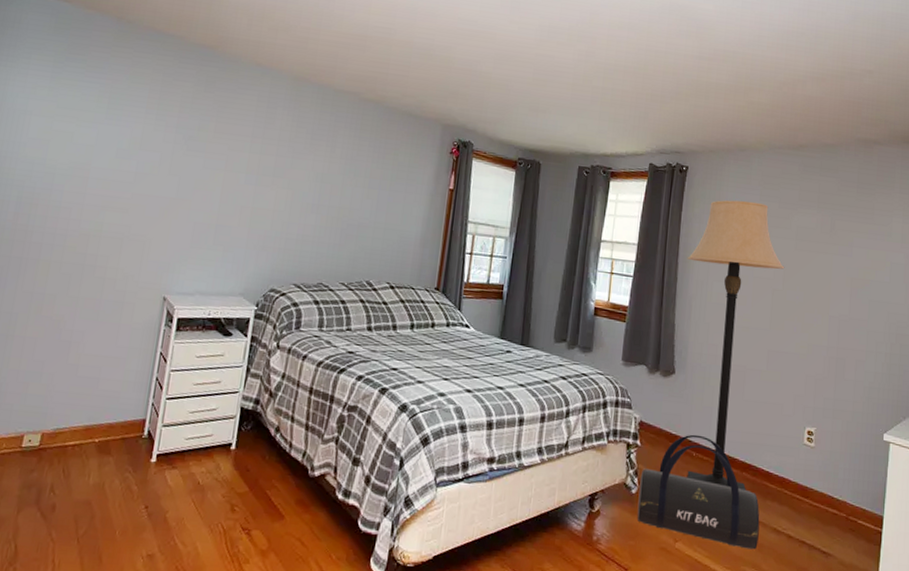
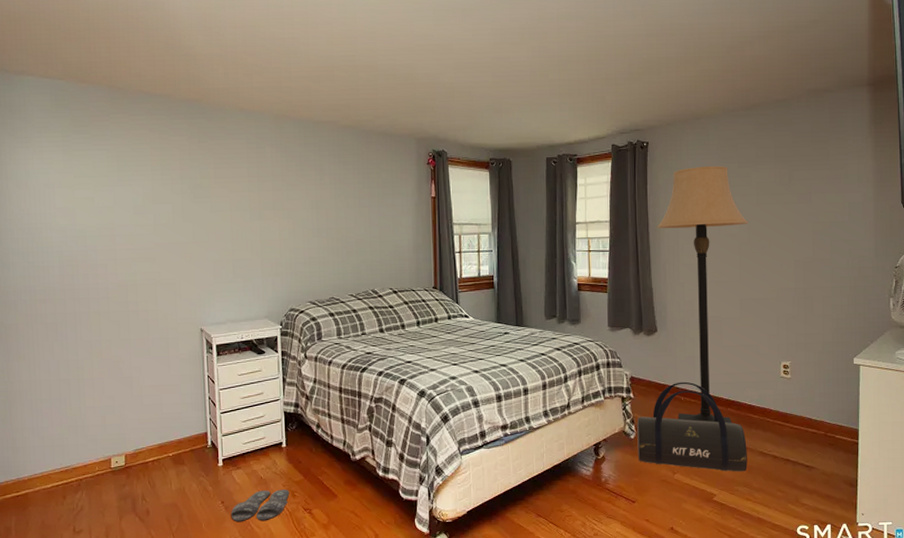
slippers: none [152,498,229,537] -> present [230,489,290,522]

